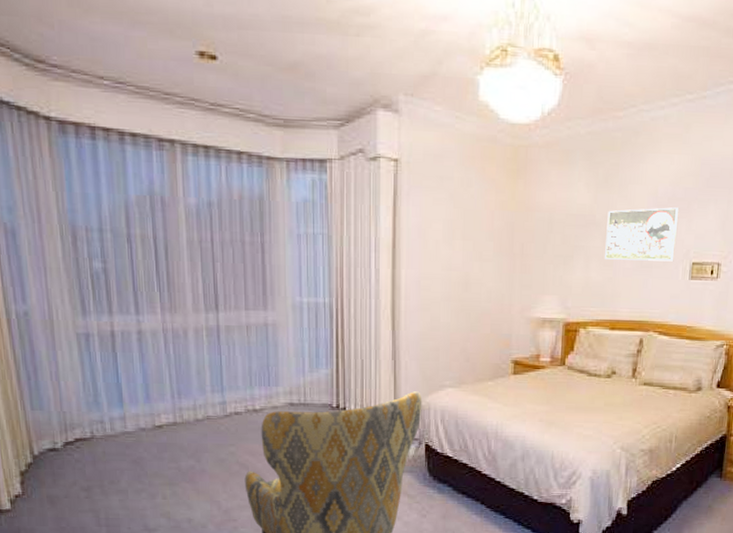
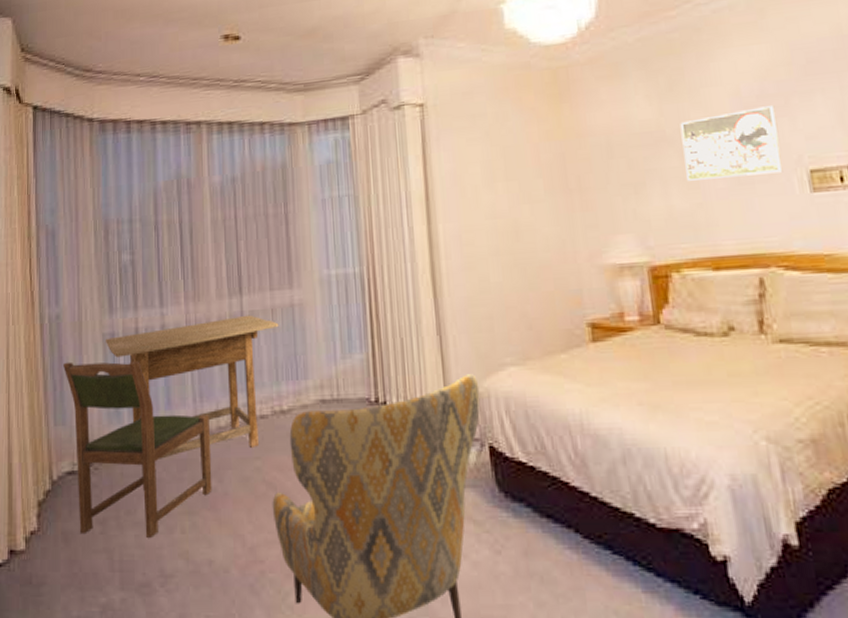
dining chair: none [36,355,191,502] -> present [63,361,212,538]
desk: none [79,329,253,442] -> present [105,315,279,459]

